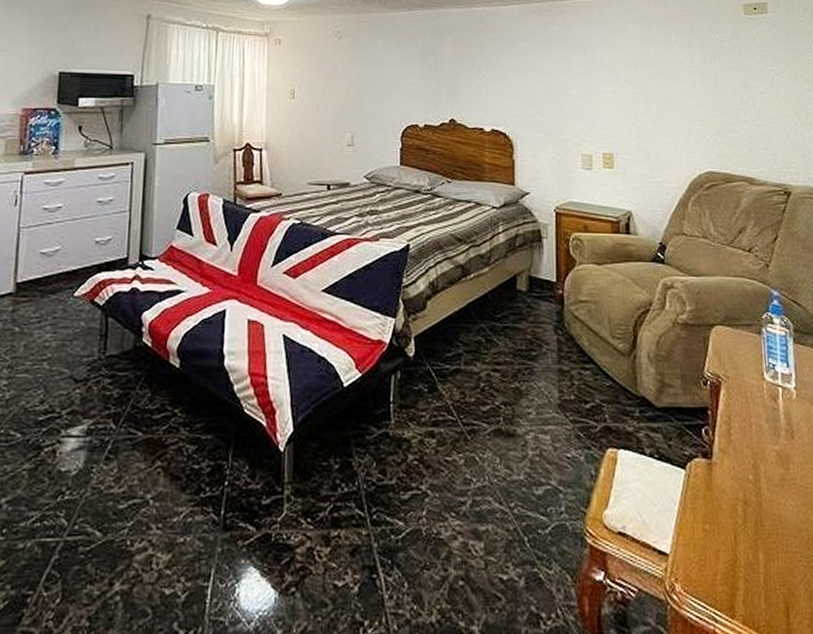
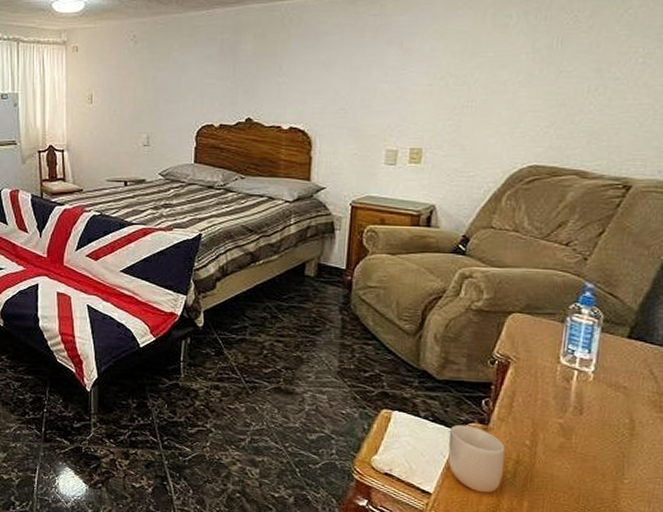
cup: none [675,461,735,547] -> present [448,424,506,493]

